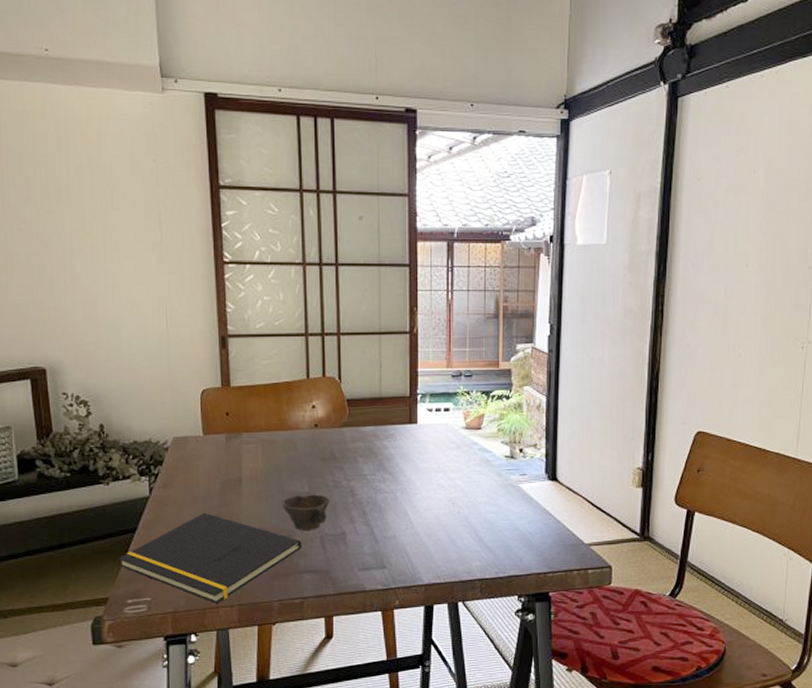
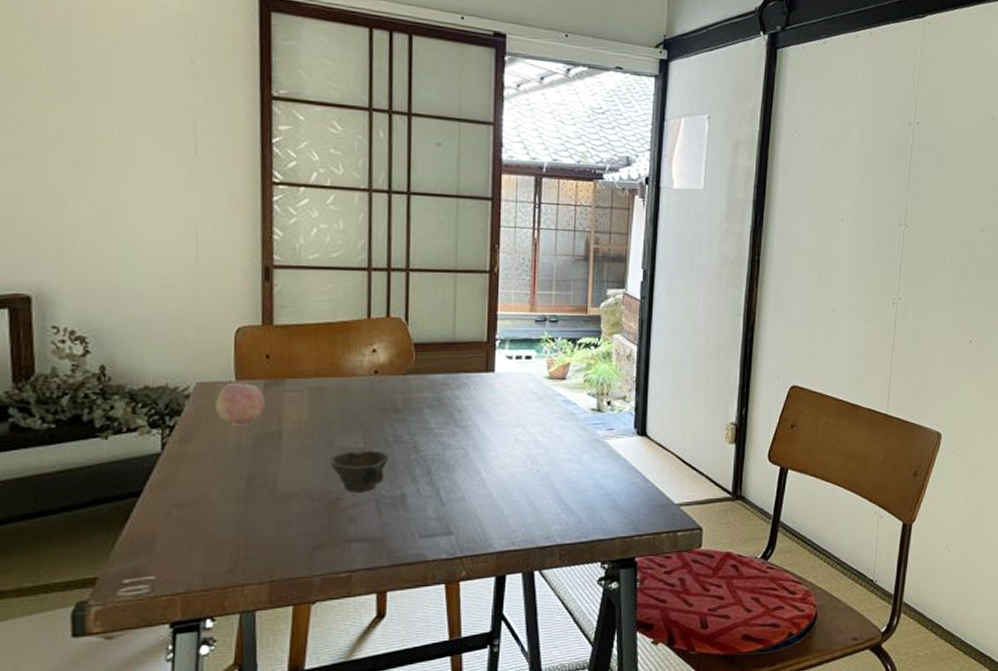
notepad: present [118,512,302,604] -> none [114,471,353,581]
fruit: none [189,437,227,473] -> present [215,383,265,425]

